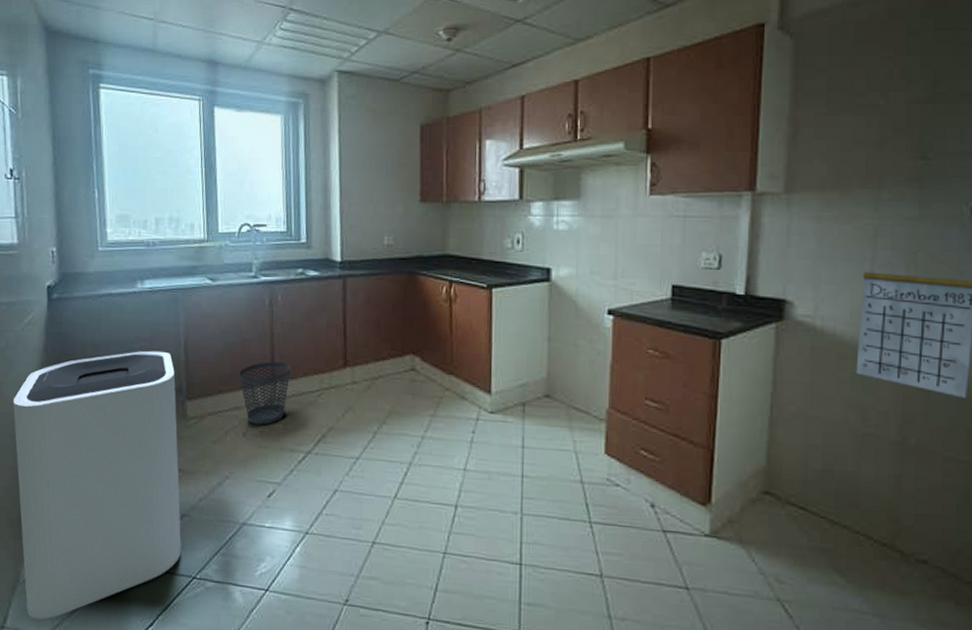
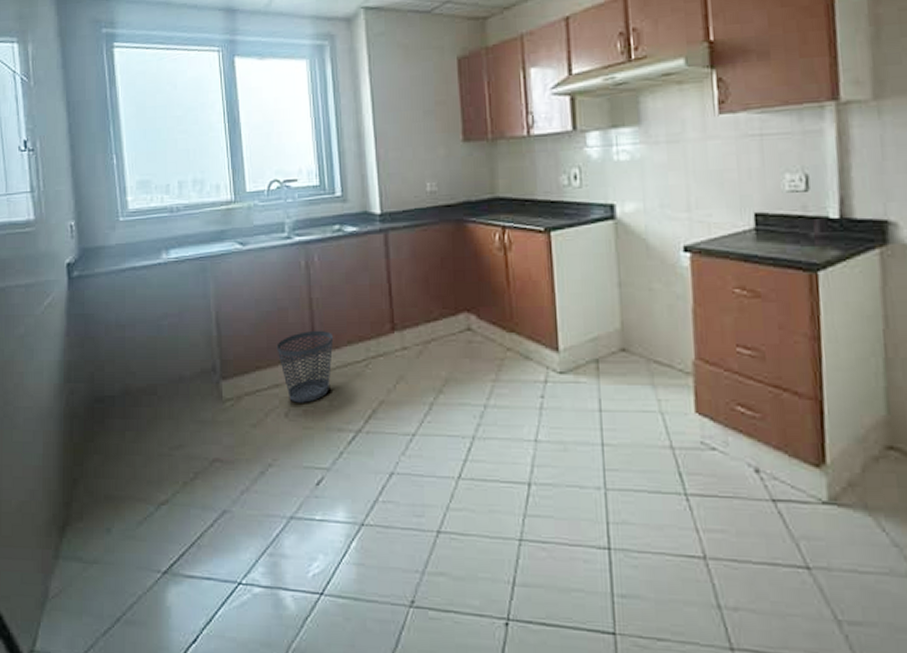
trash can: present [13,350,182,620] -> none [34,327,224,641]

